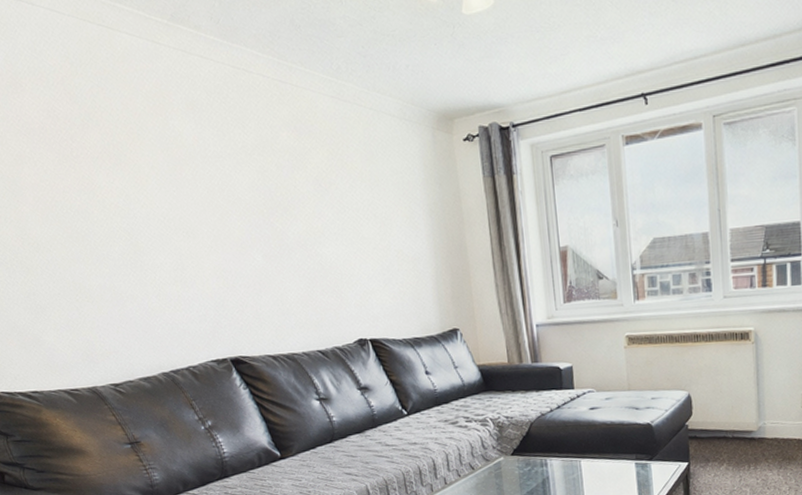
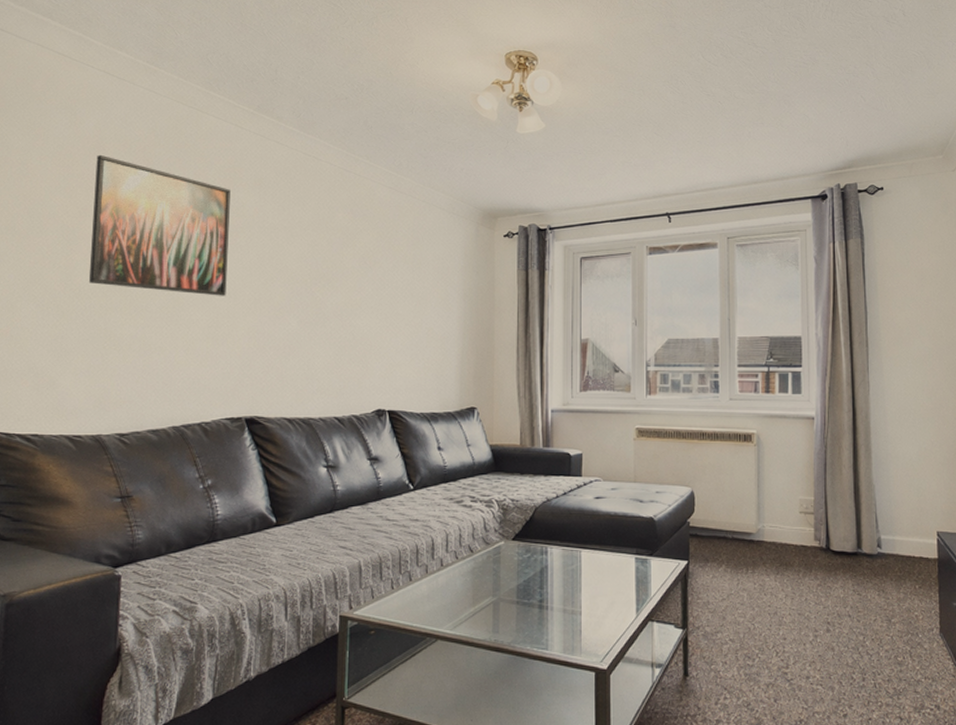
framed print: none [15,92,184,237] -> present [88,154,231,296]

